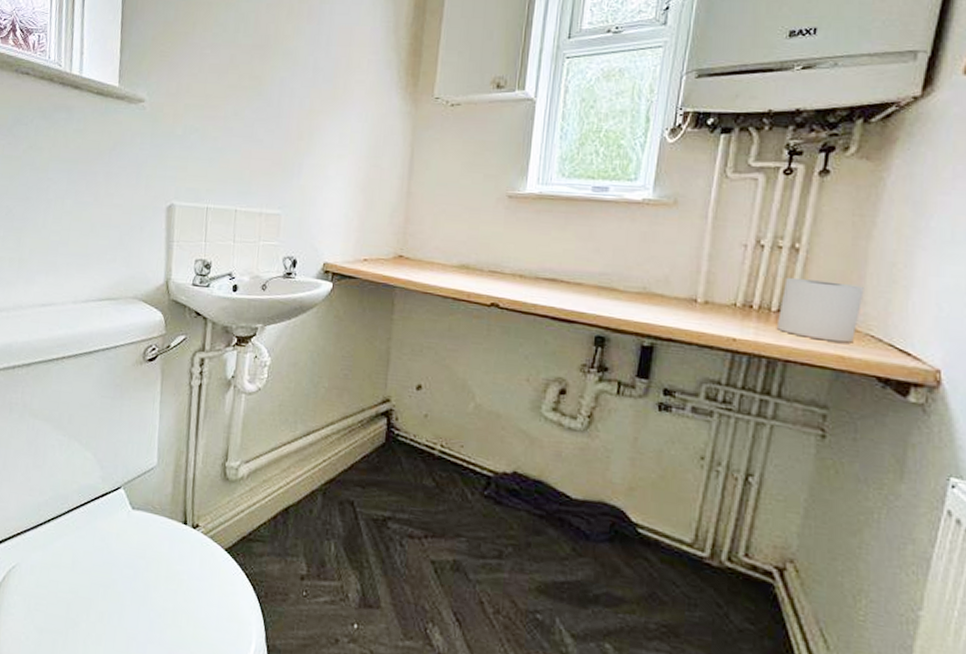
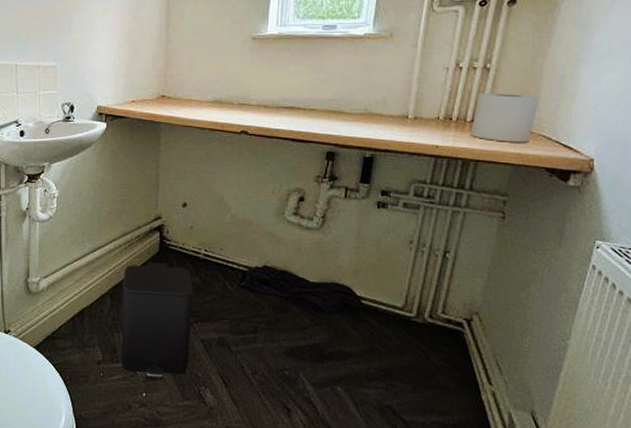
pedal bin: none [330,454,425,607] -> present [121,262,194,378]

